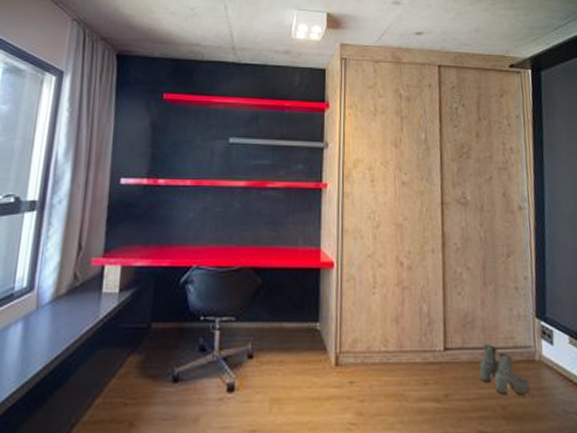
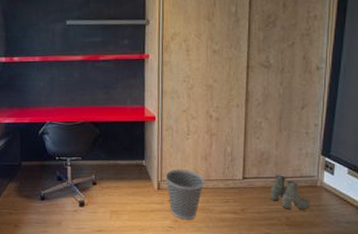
wastebasket: none [346,335,396,413] -> present [165,169,204,221]

